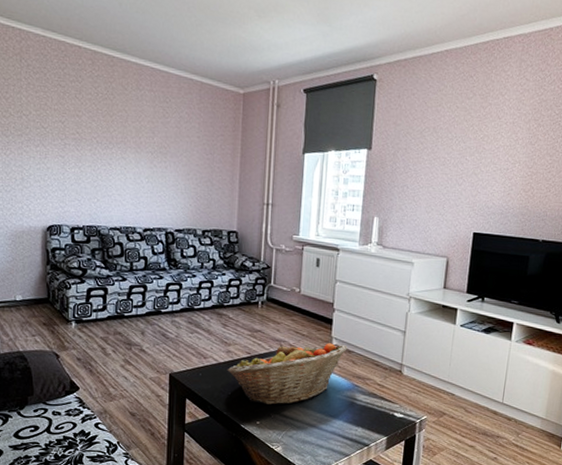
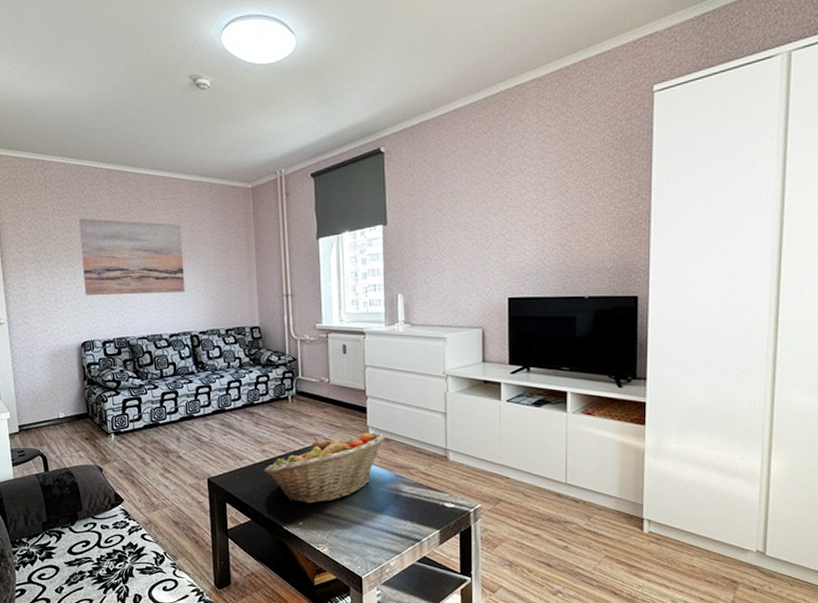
wall art: none [55,97,166,189] -> present [78,218,186,296]

